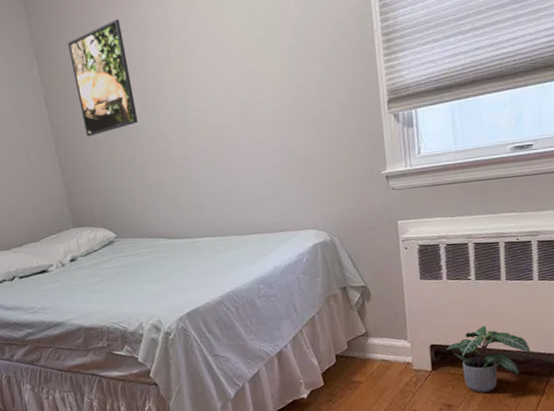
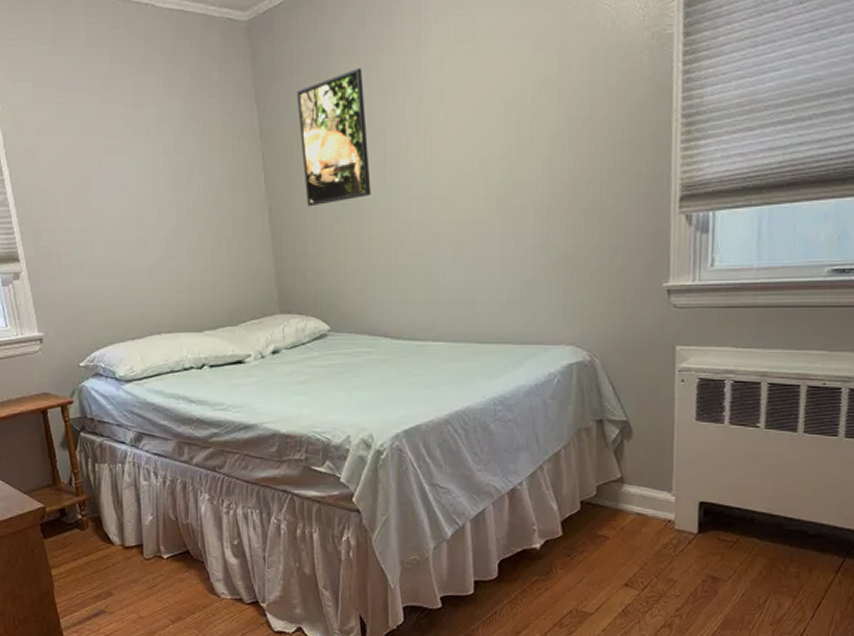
potted plant: present [445,326,531,393] -> none [717,486,825,568]

